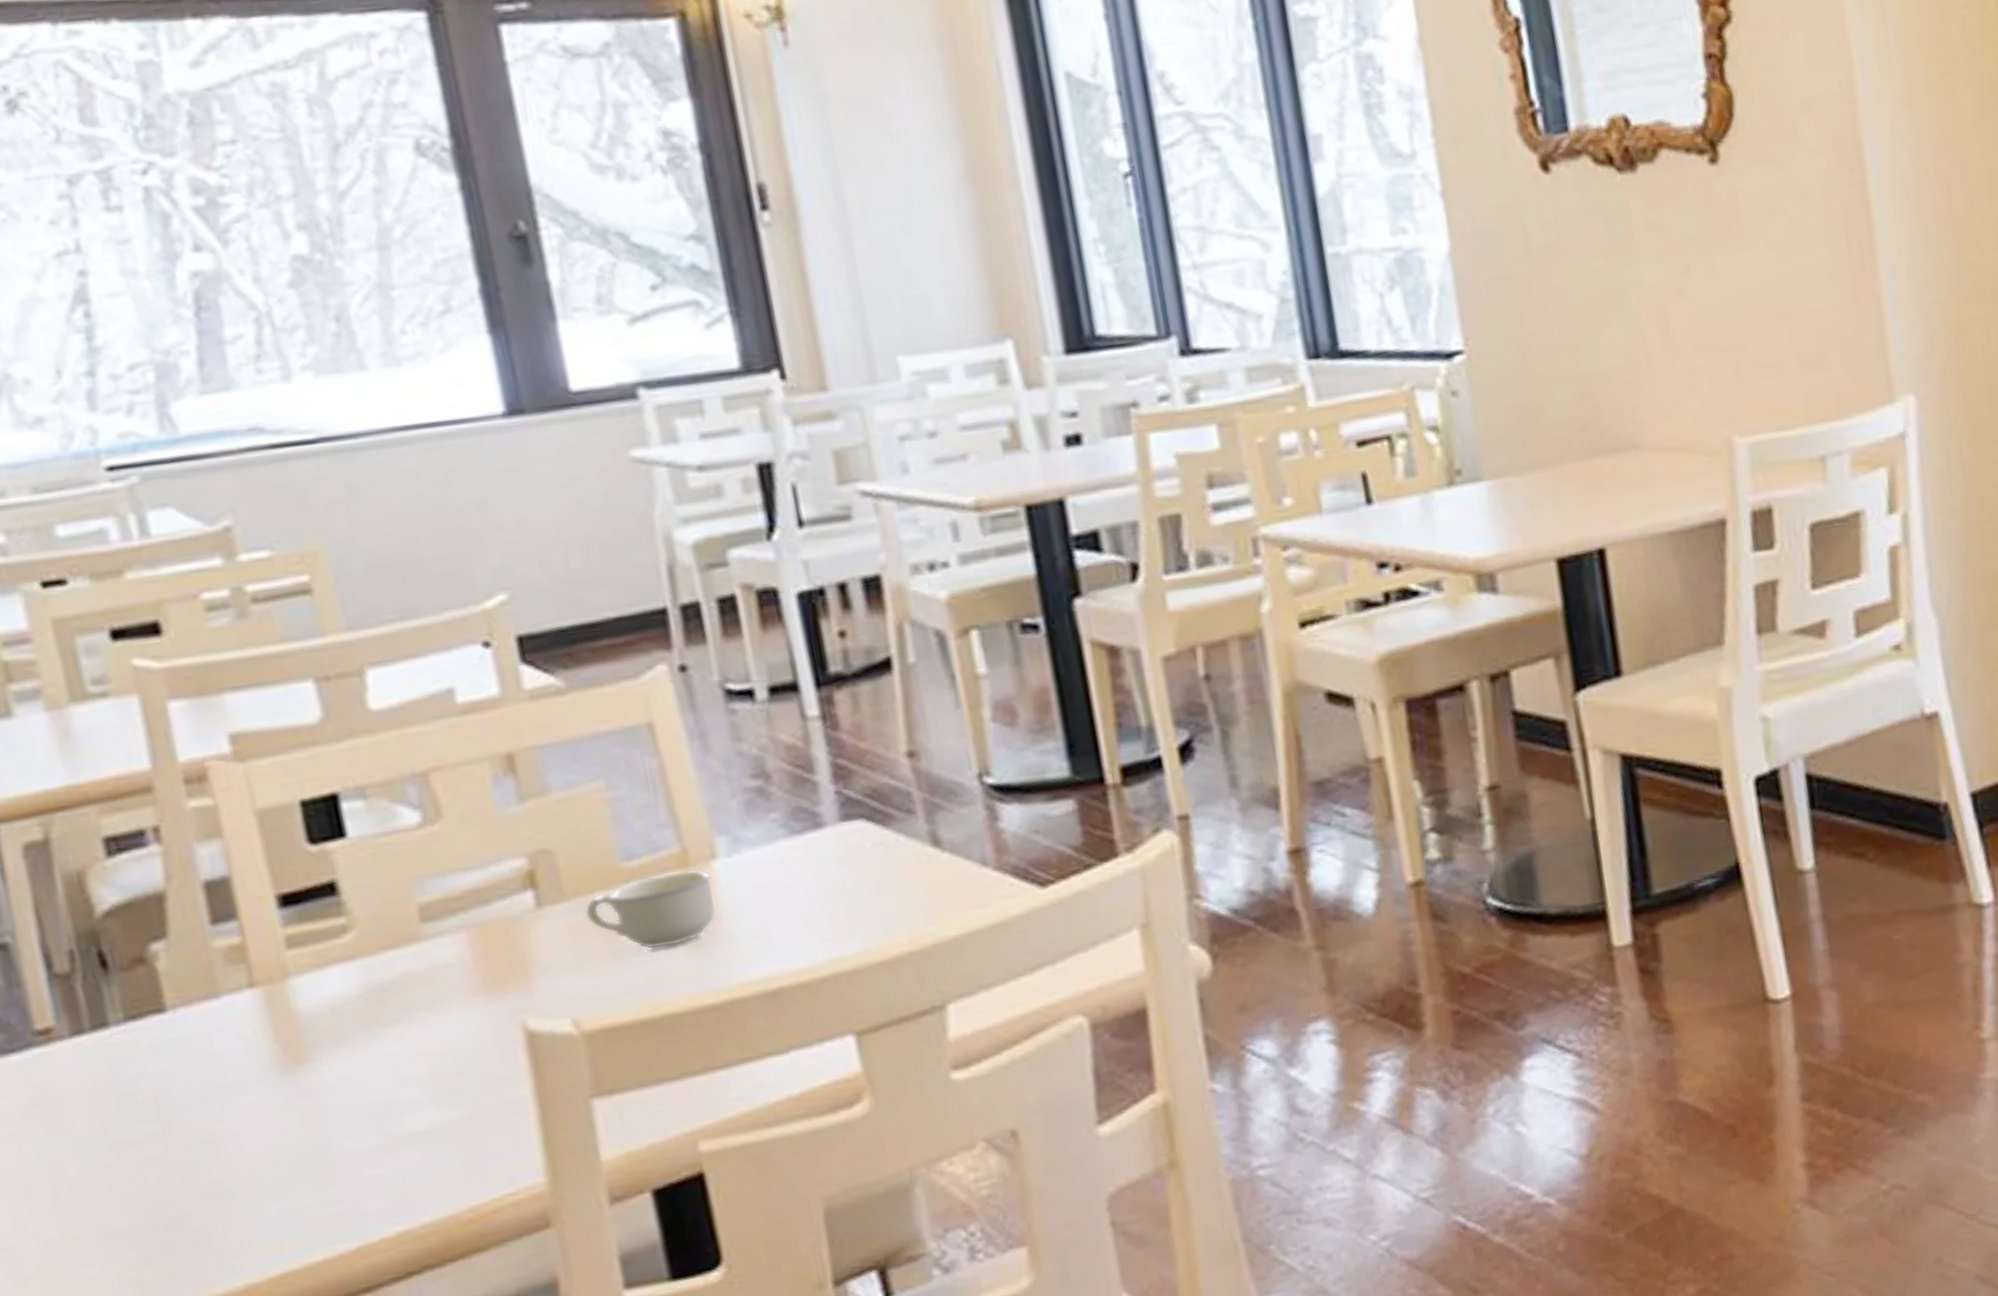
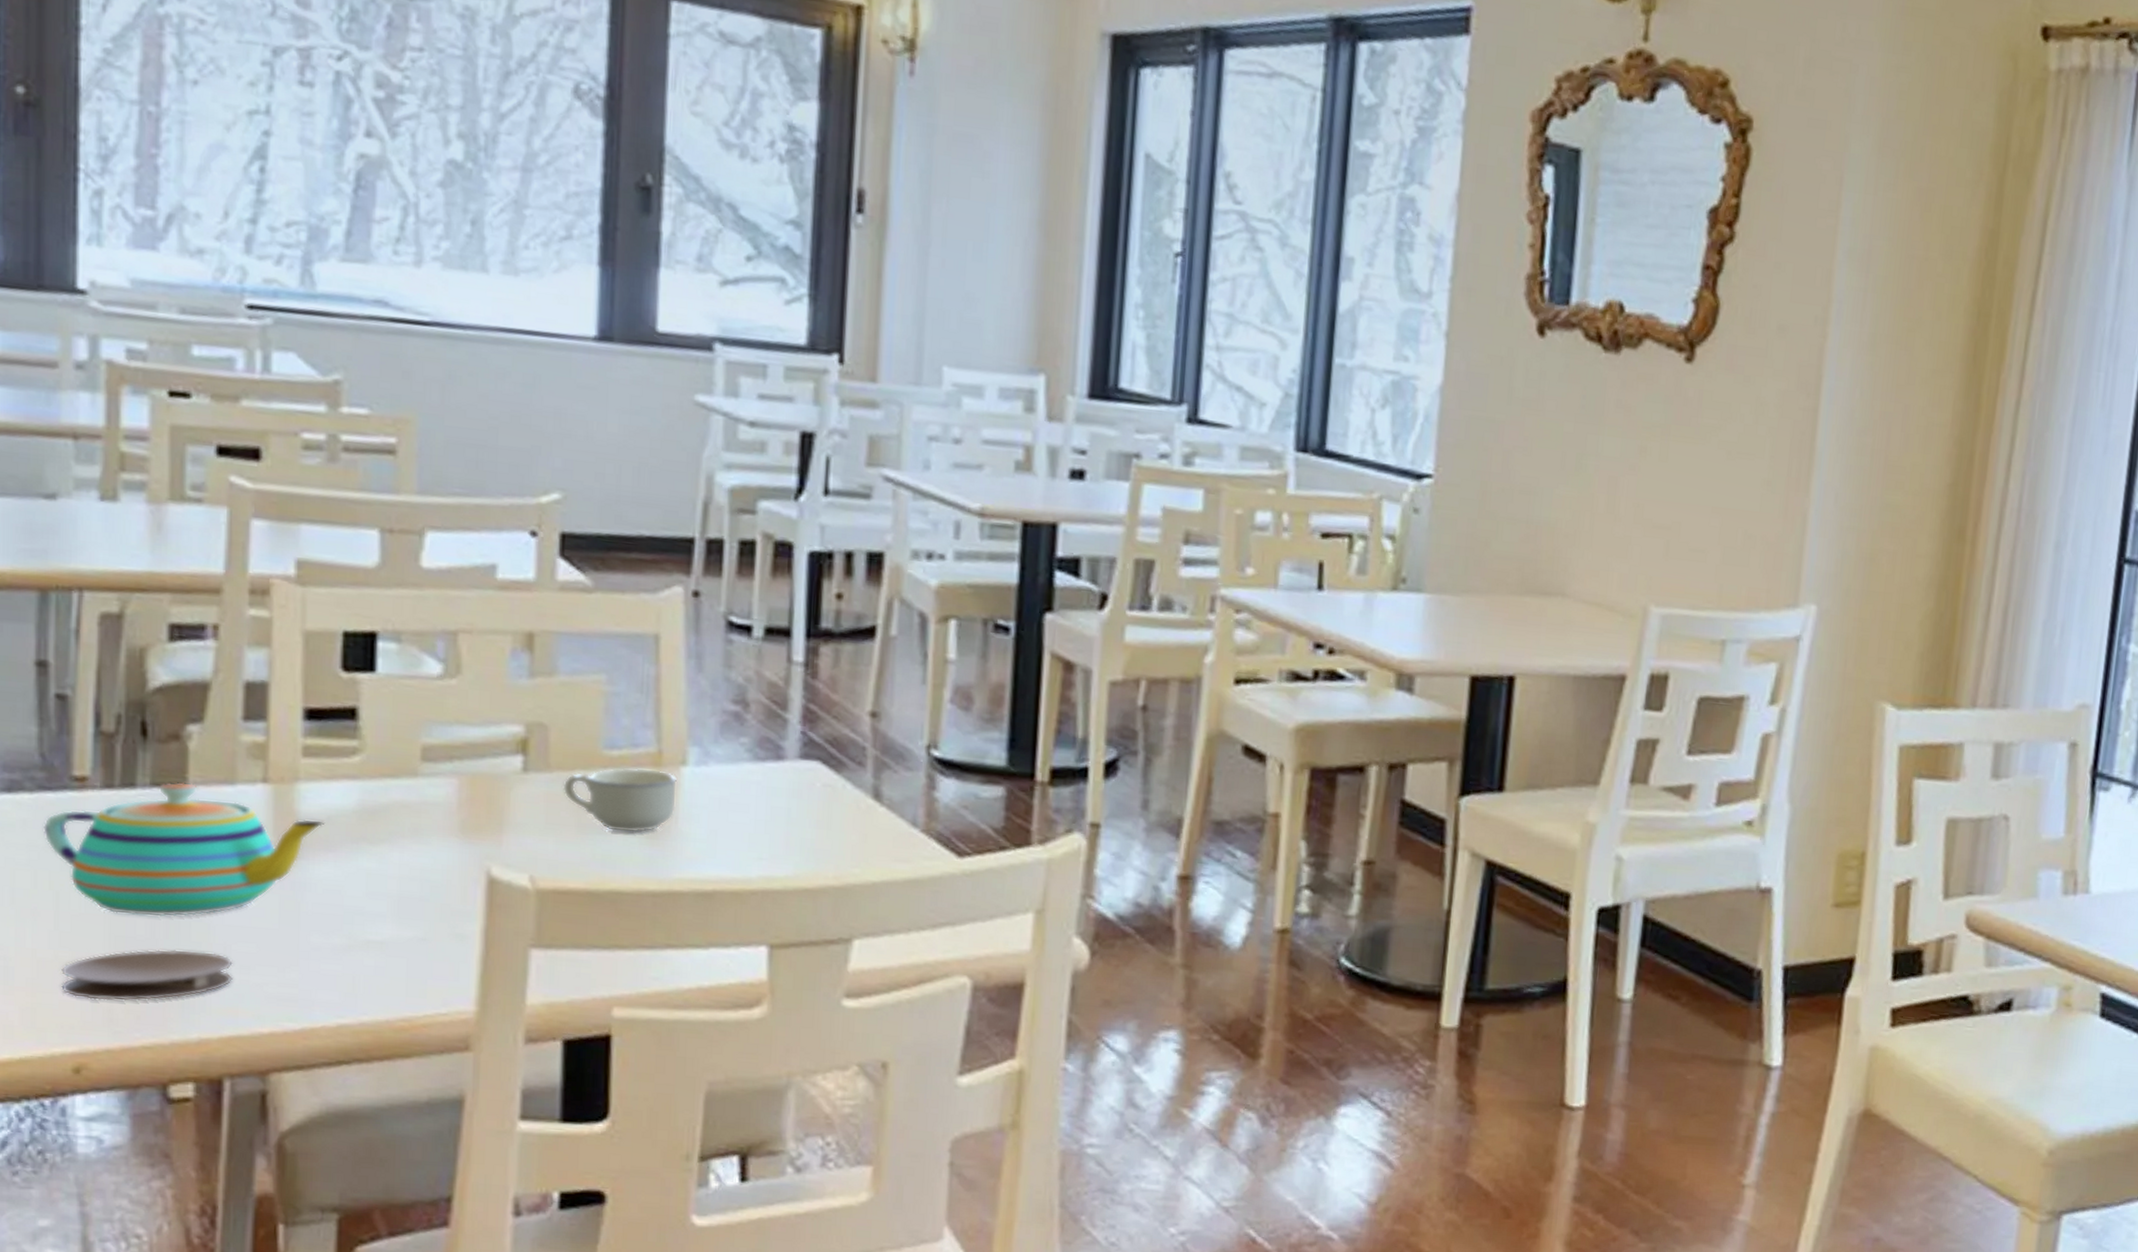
teapot: none [14,1007,331,1170] -> present [42,782,325,917]
coaster: none [73,1186,268,1273] -> present [61,949,233,1001]

